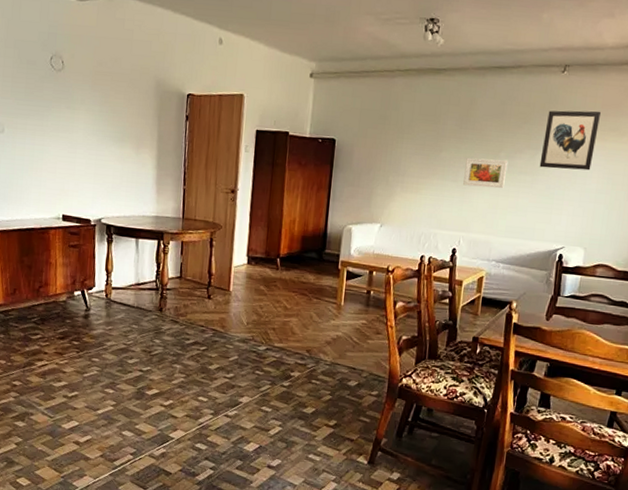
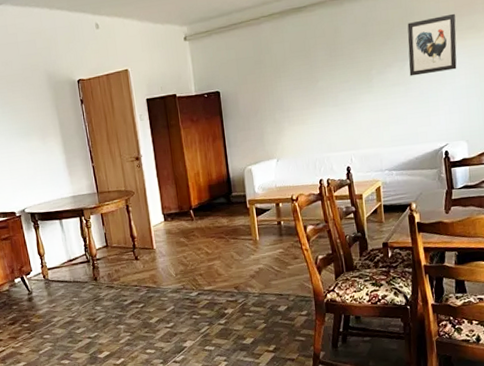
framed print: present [463,157,508,189] -> none [342,76,382,108]

